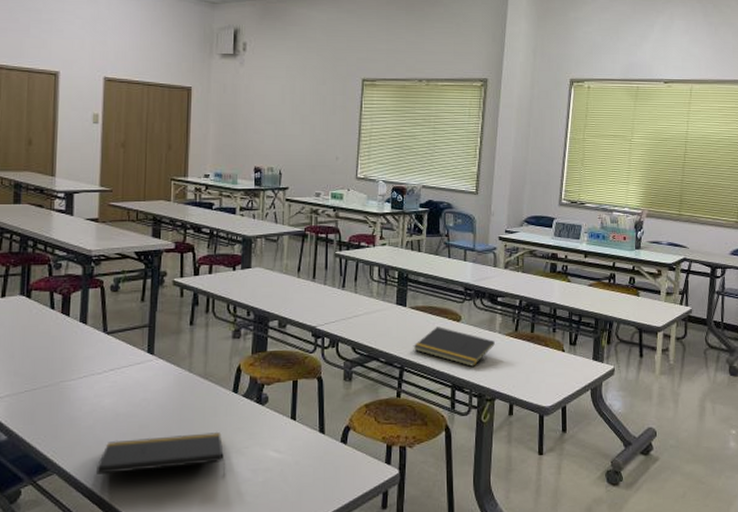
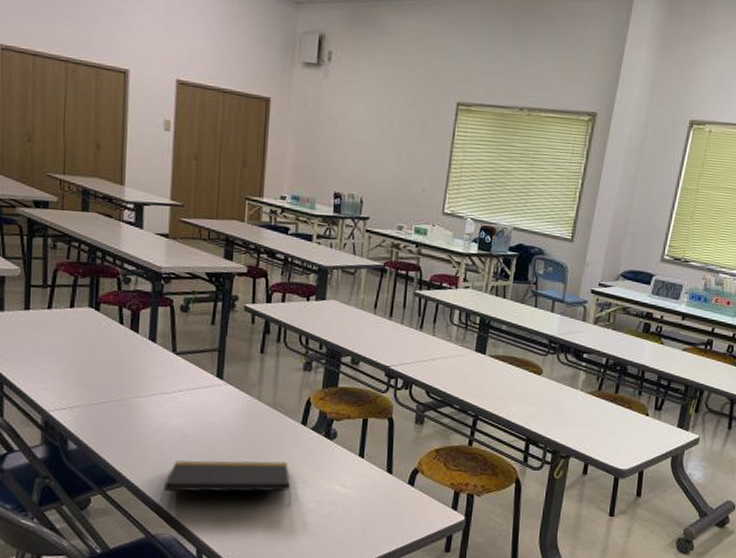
notepad: present [413,327,495,367] -> none [489,378,576,422]

